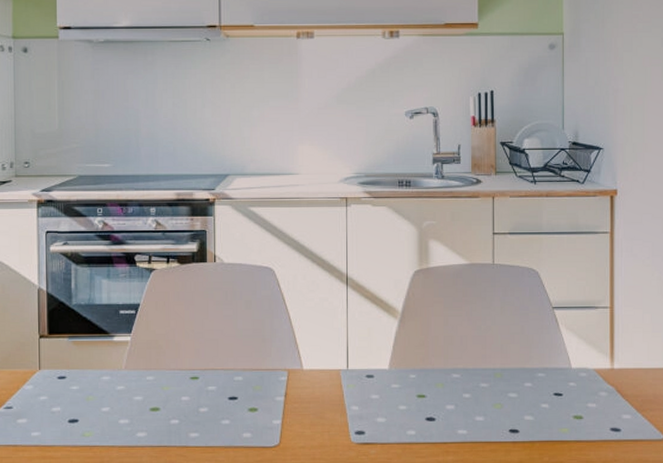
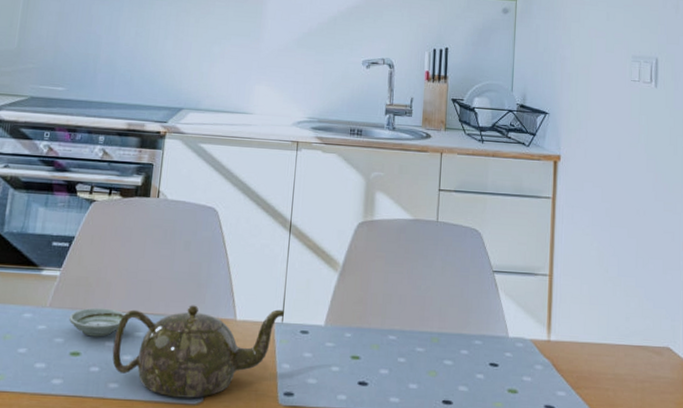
saucer: none [144,367,197,393] -> present [68,307,126,337]
teapot: none [189,357,348,442] -> present [112,305,284,398]

